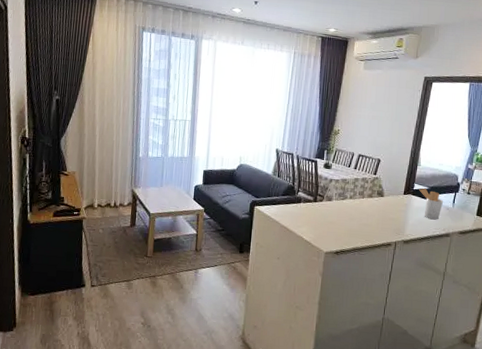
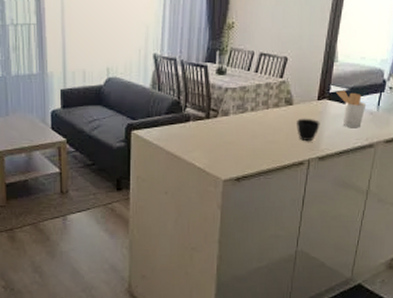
cup: none [386,207,406,227] -> present [297,118,320,142]

